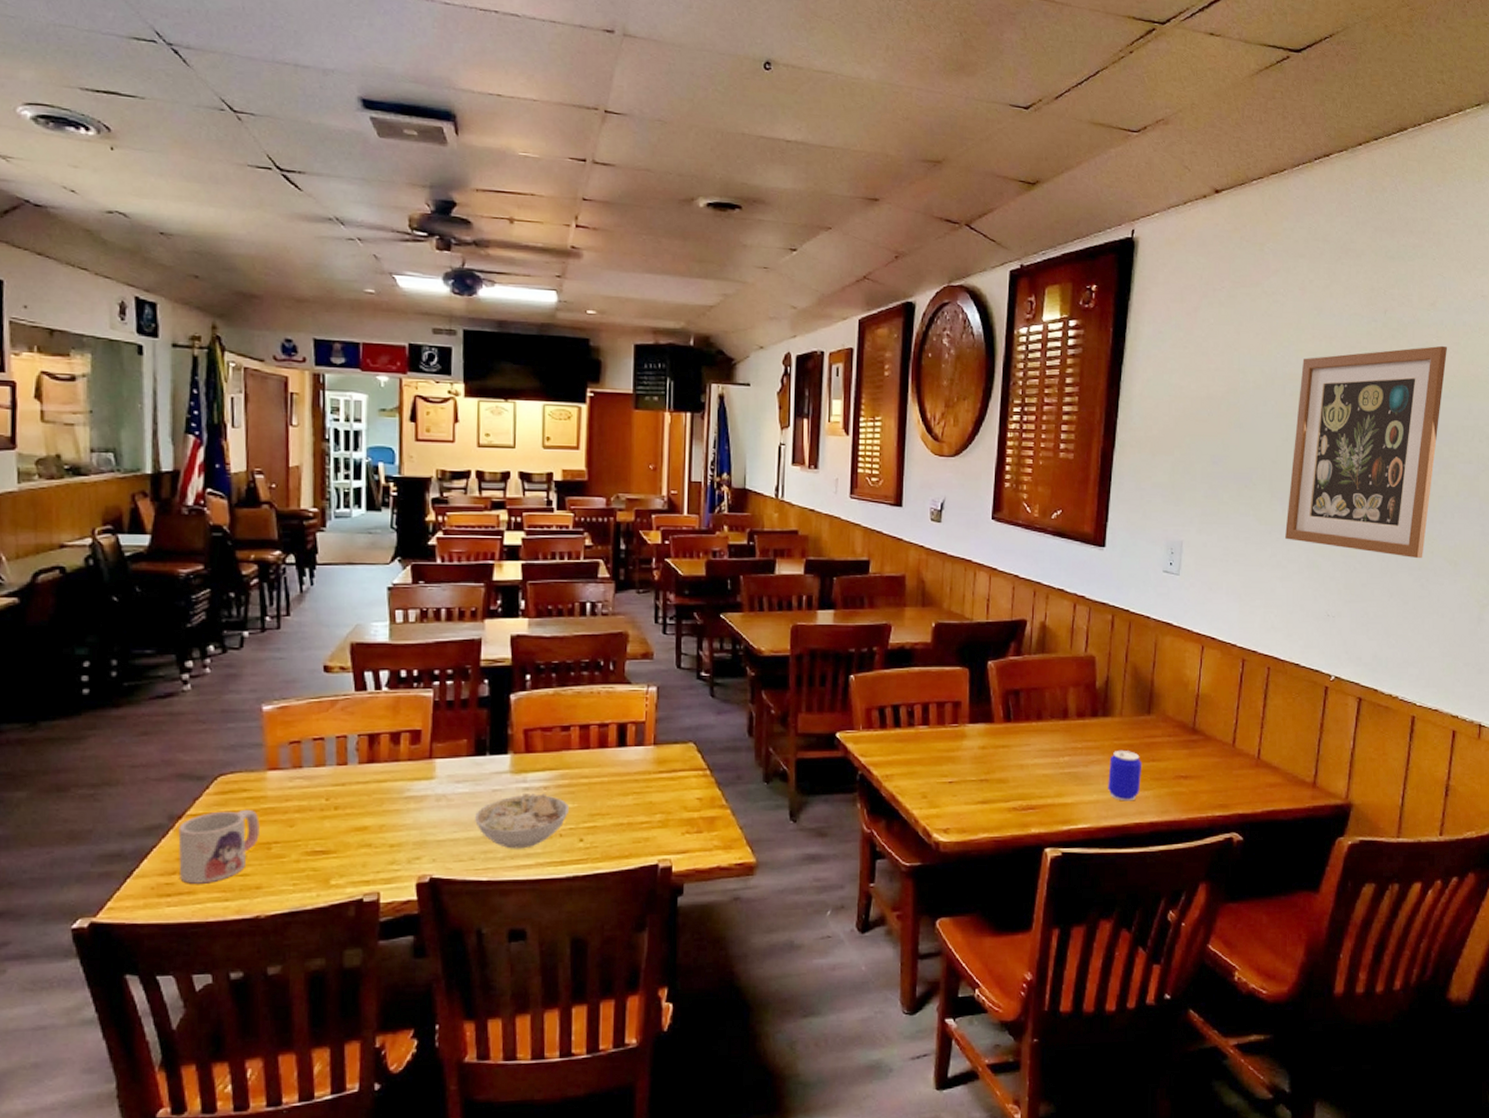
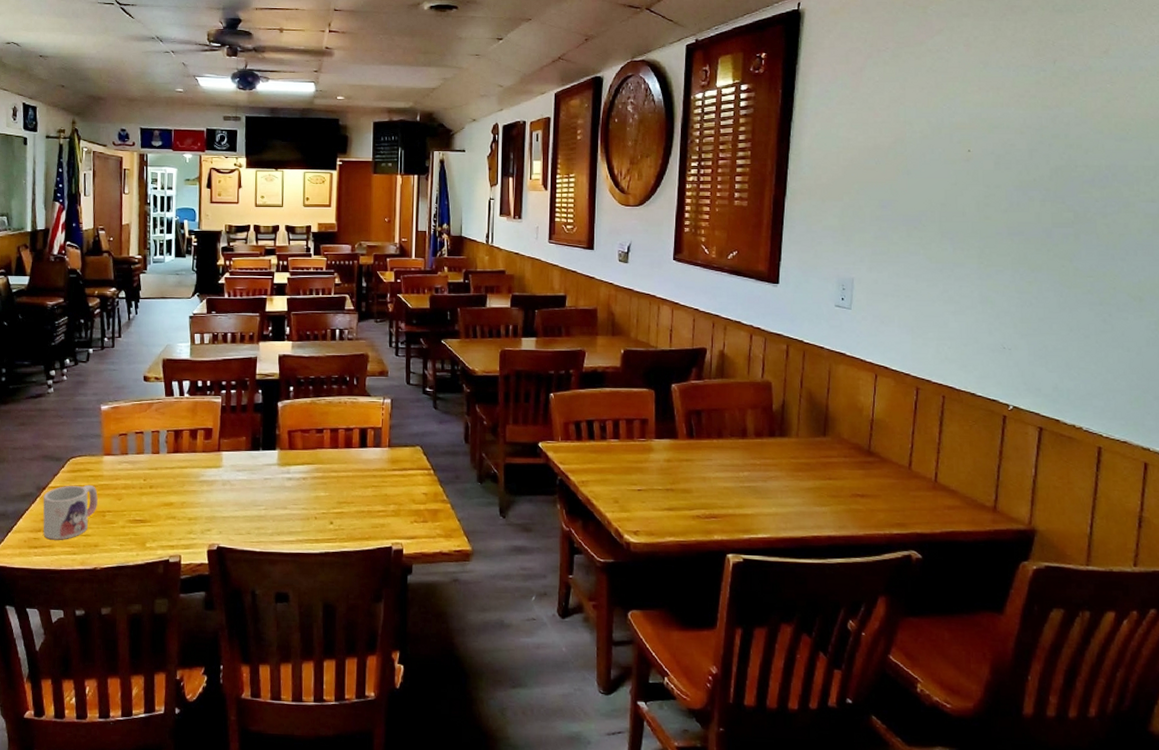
bowl: present [475,792,569,849] -> none [251,482,322,527]
beer can: present [1108,750,1142,801] -> none [786,468,819,516]
wall art: present [1285,345,1448,559] -> none [957,90,1124,295]

